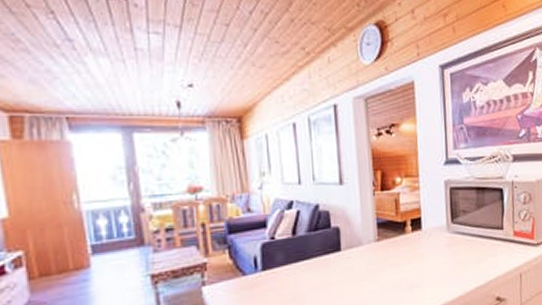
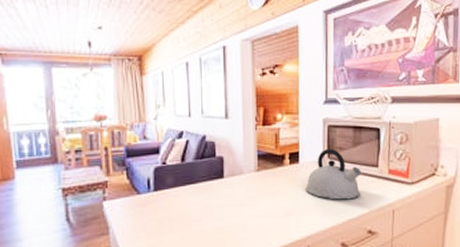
kettle: none [430,212,487,267] -> present [306,148,362,200]

